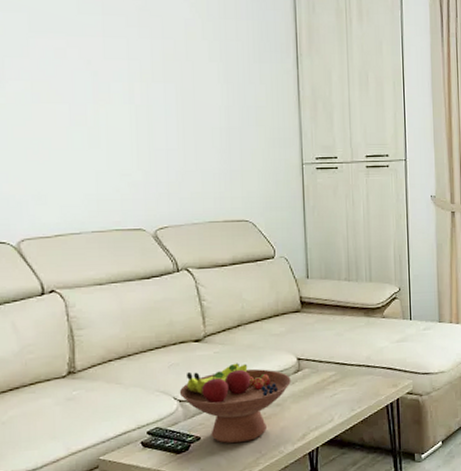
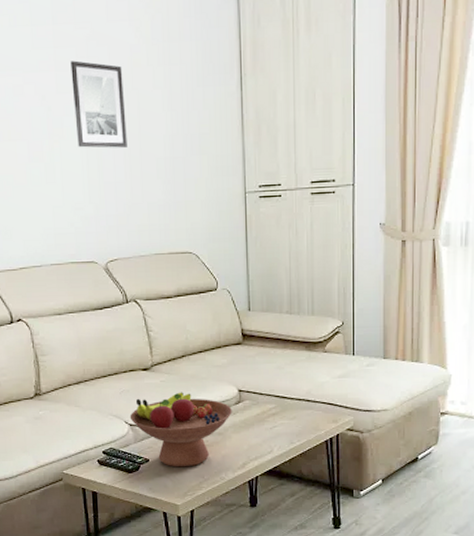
wall art: none [120,28,181,116] -> present [70,60,127,148]

